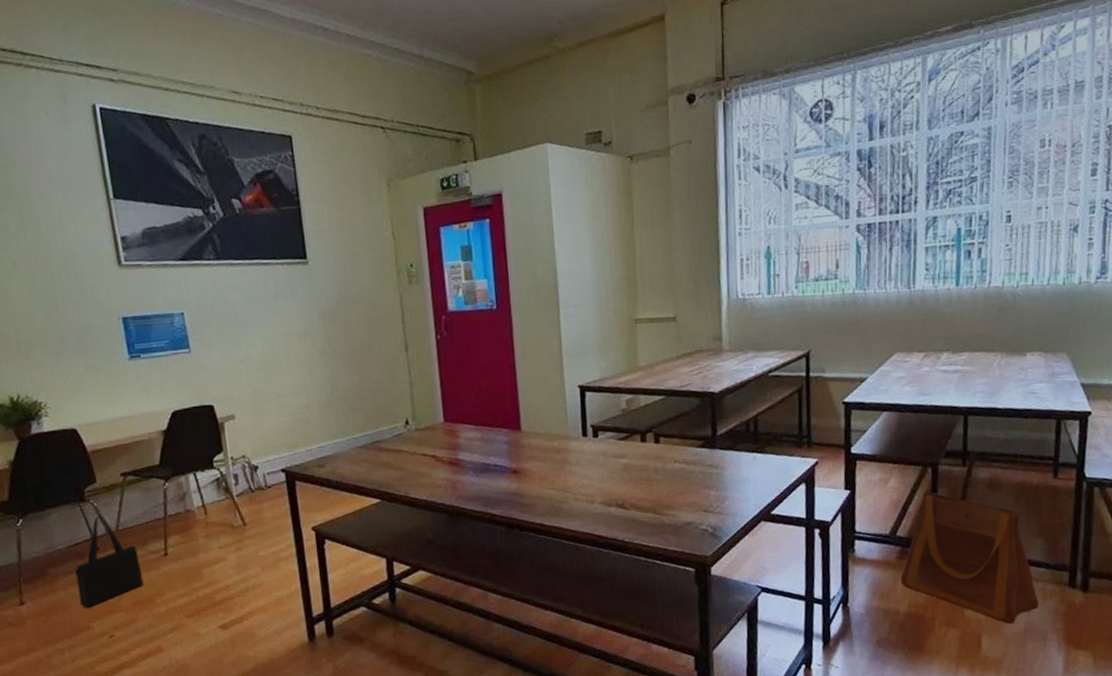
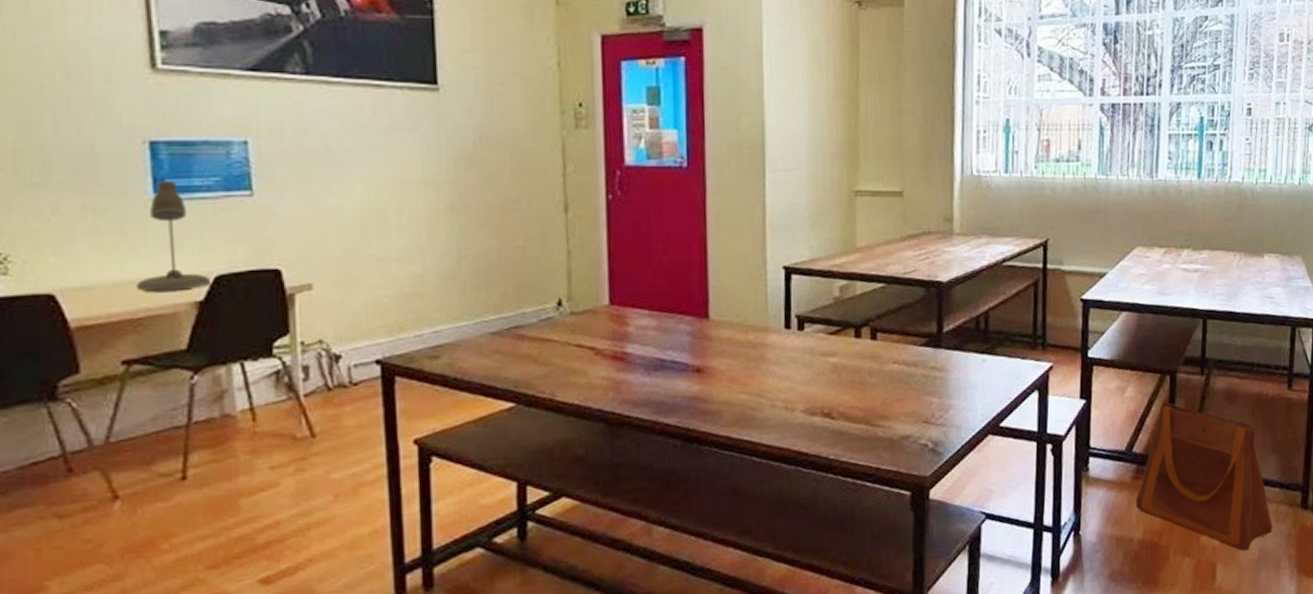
tote bag: present [74,516,144,609] -> none [25,422,143,560]
desk lamp: none [123,345,170,425] -> present [135,181,210,293]

